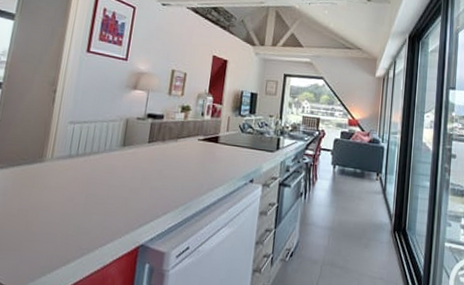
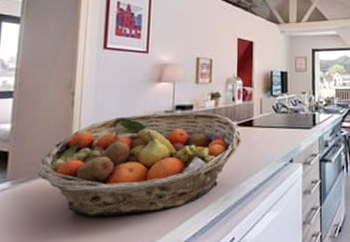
fruit basket: none [15,118,208,212] -> present [37,113,243,218]

